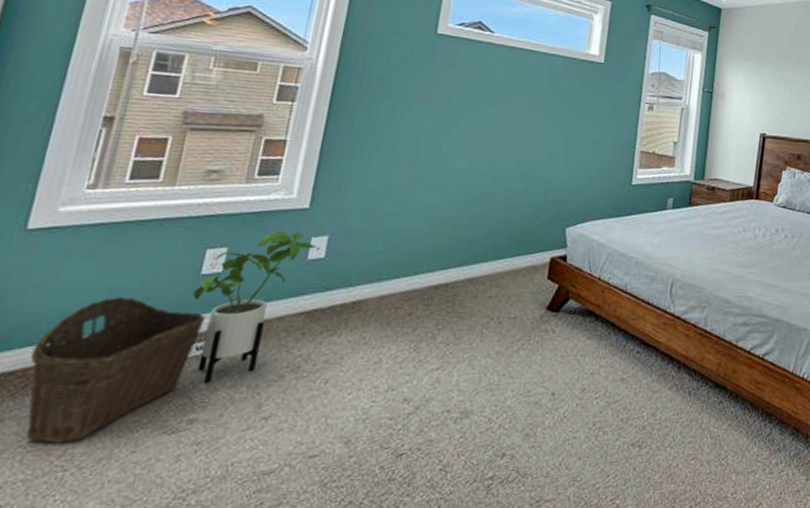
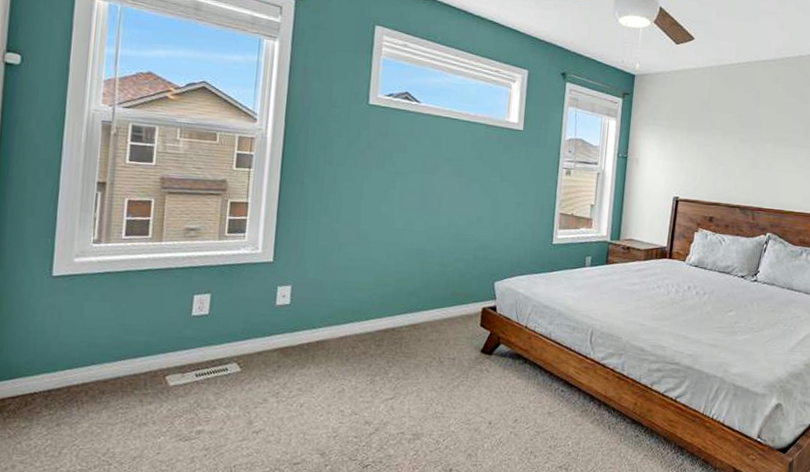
wicker basket: present [26,297,206,443] -> none [71,332,200,444]
house plant: present [192,231,316,383] -> none [187,281,282,403]

